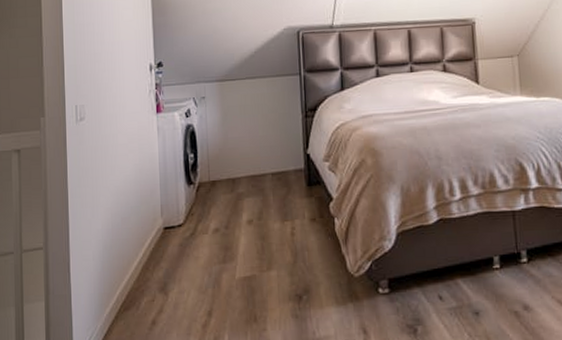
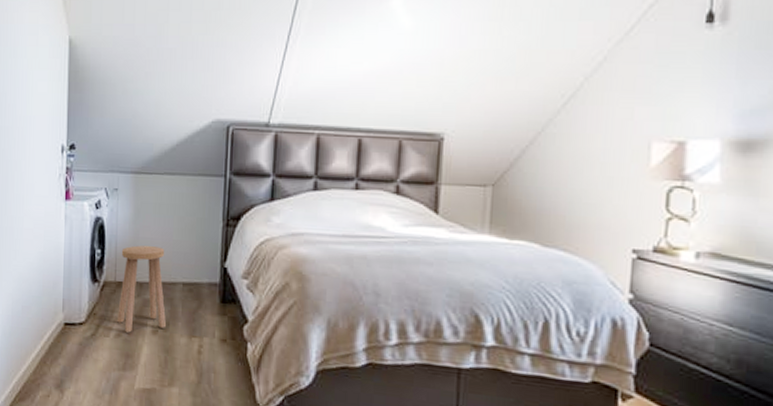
stool: none [212,144,261,227] -> present [116,245,167,333]

